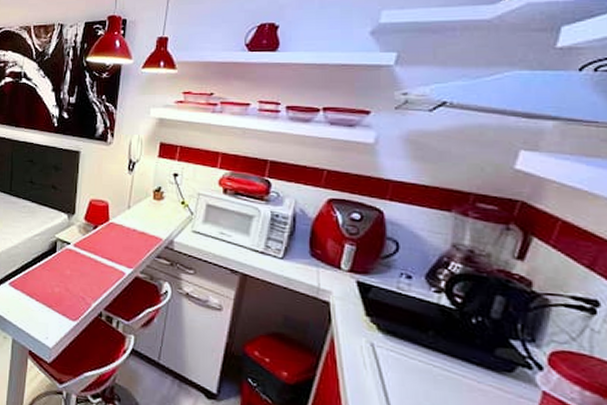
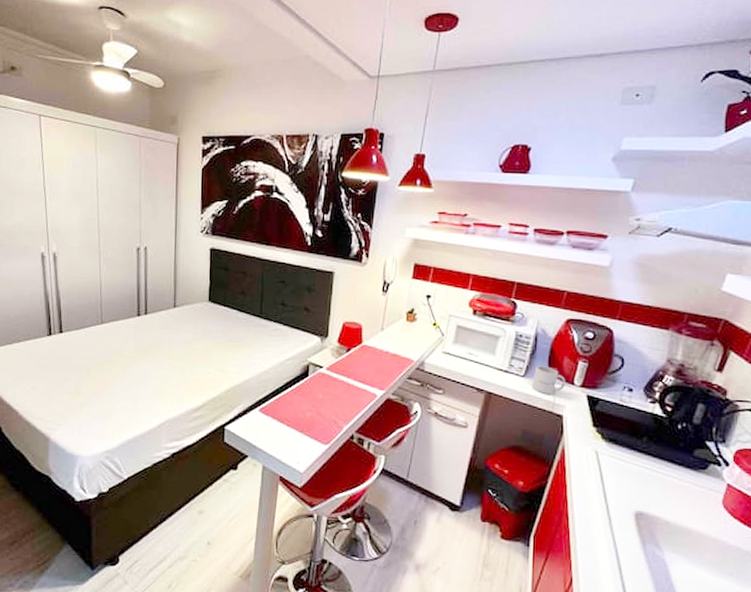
mug: none [291,247,331,279] -> present [531,366,566,394]

